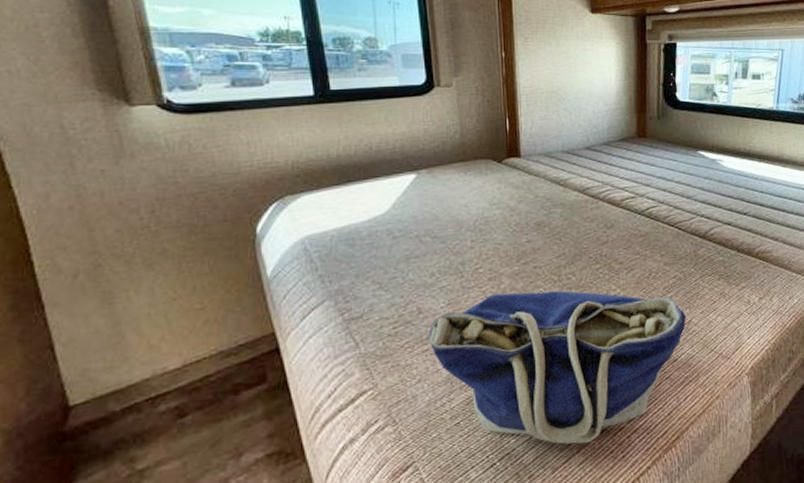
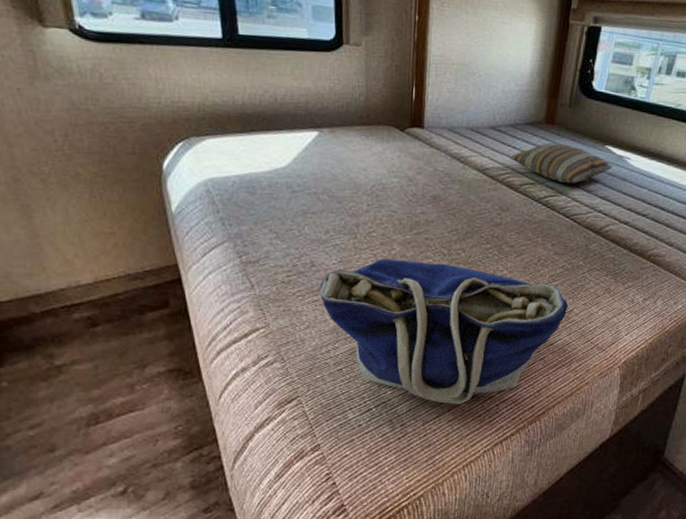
pillow: none [607,154,708,193] -> present [509,143,613,184]

